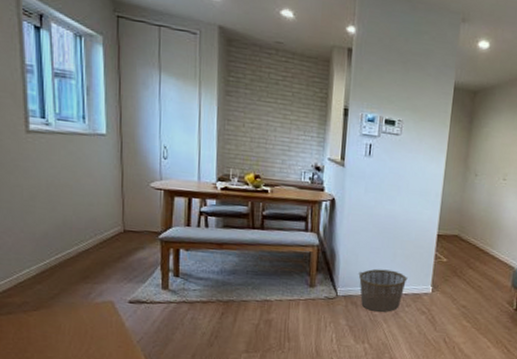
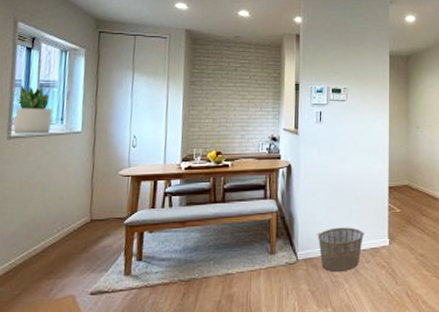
planter: none [29,72,72,132] -> present [12,86,53,134]

